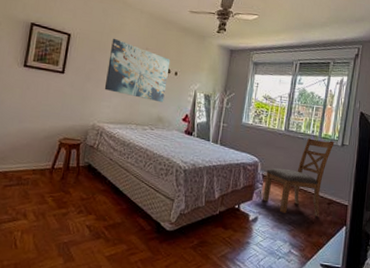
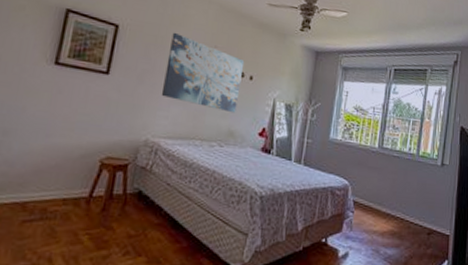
chair: present [263,138,335,217] -> none [354,157,434,250]

